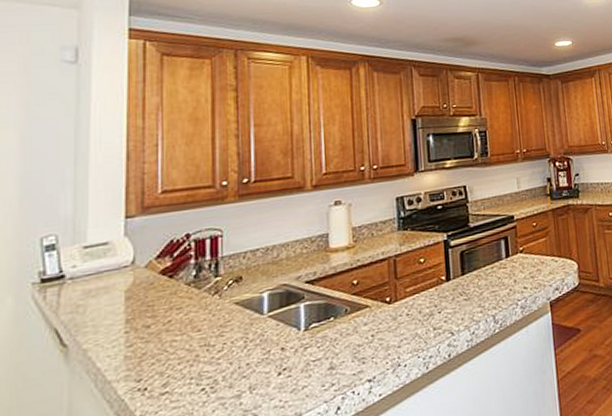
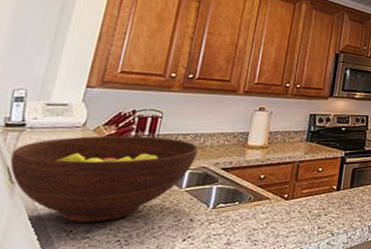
fruit bowl: none [56,258,272,378] -> present [10,135,198,223]

